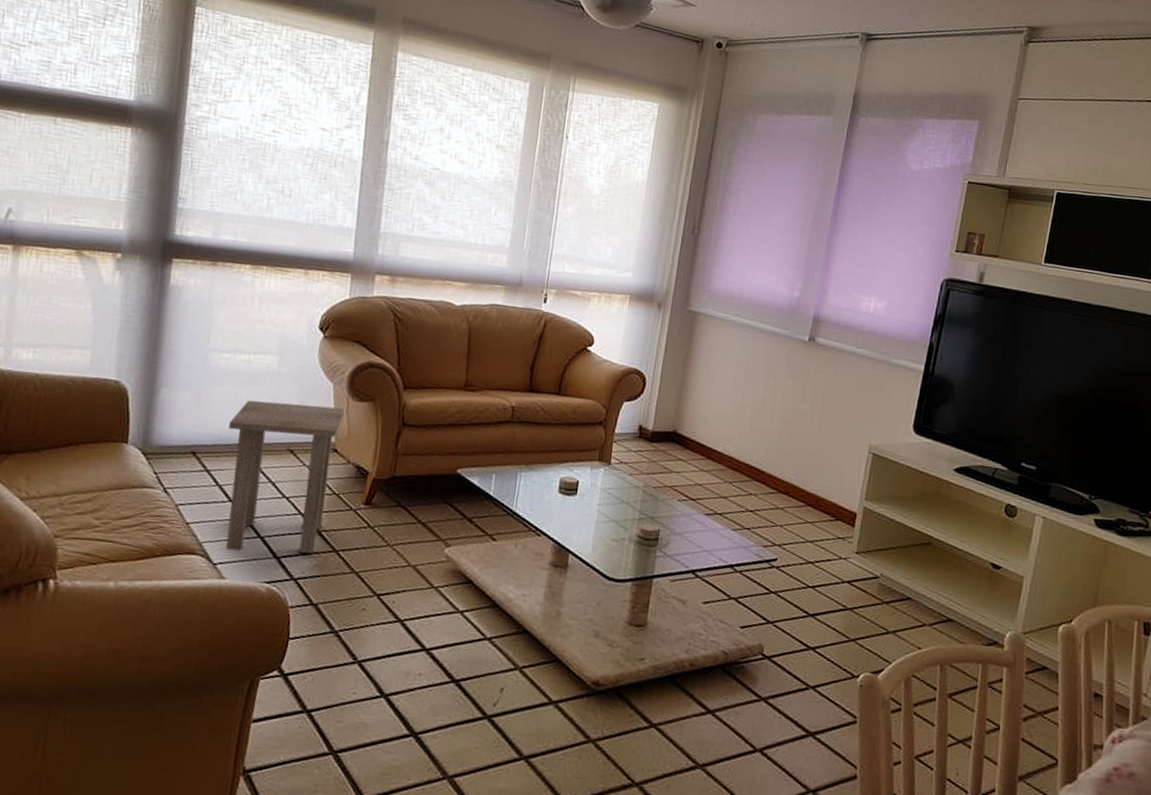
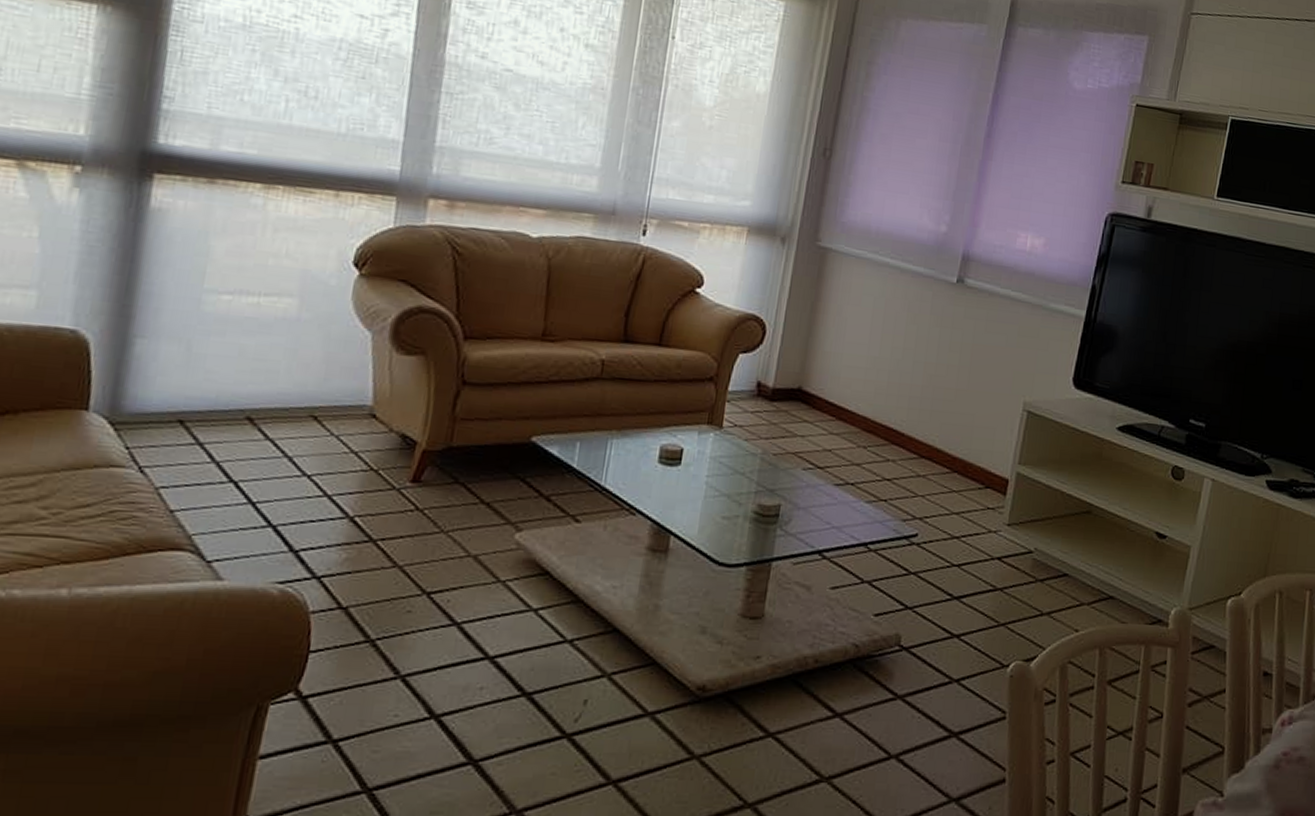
side table: present [225,400,344,554] -> none [224,353,386,545]

